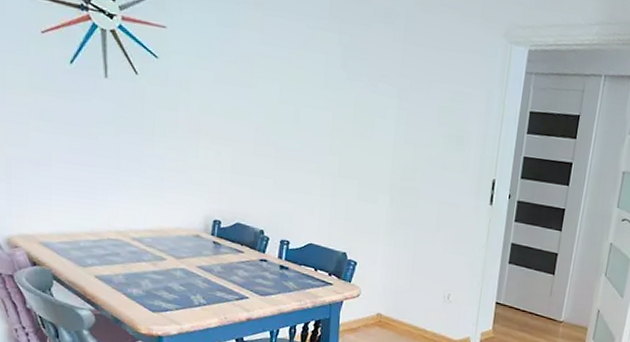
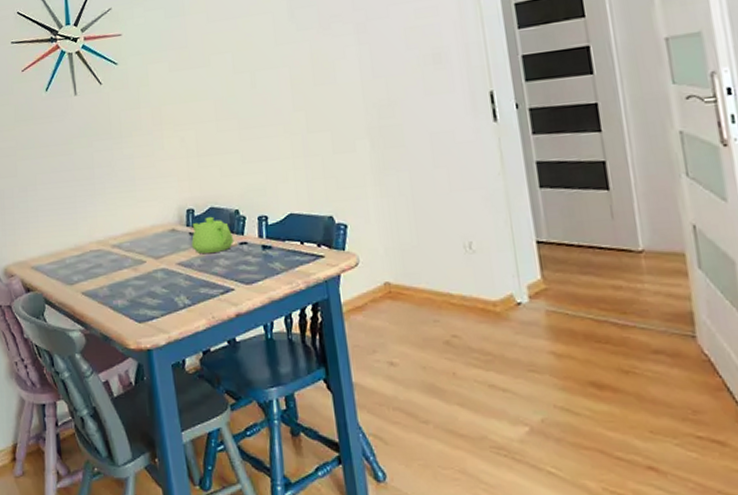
teapot: none [214,230,255,264] -> present [191,216,234,254]

